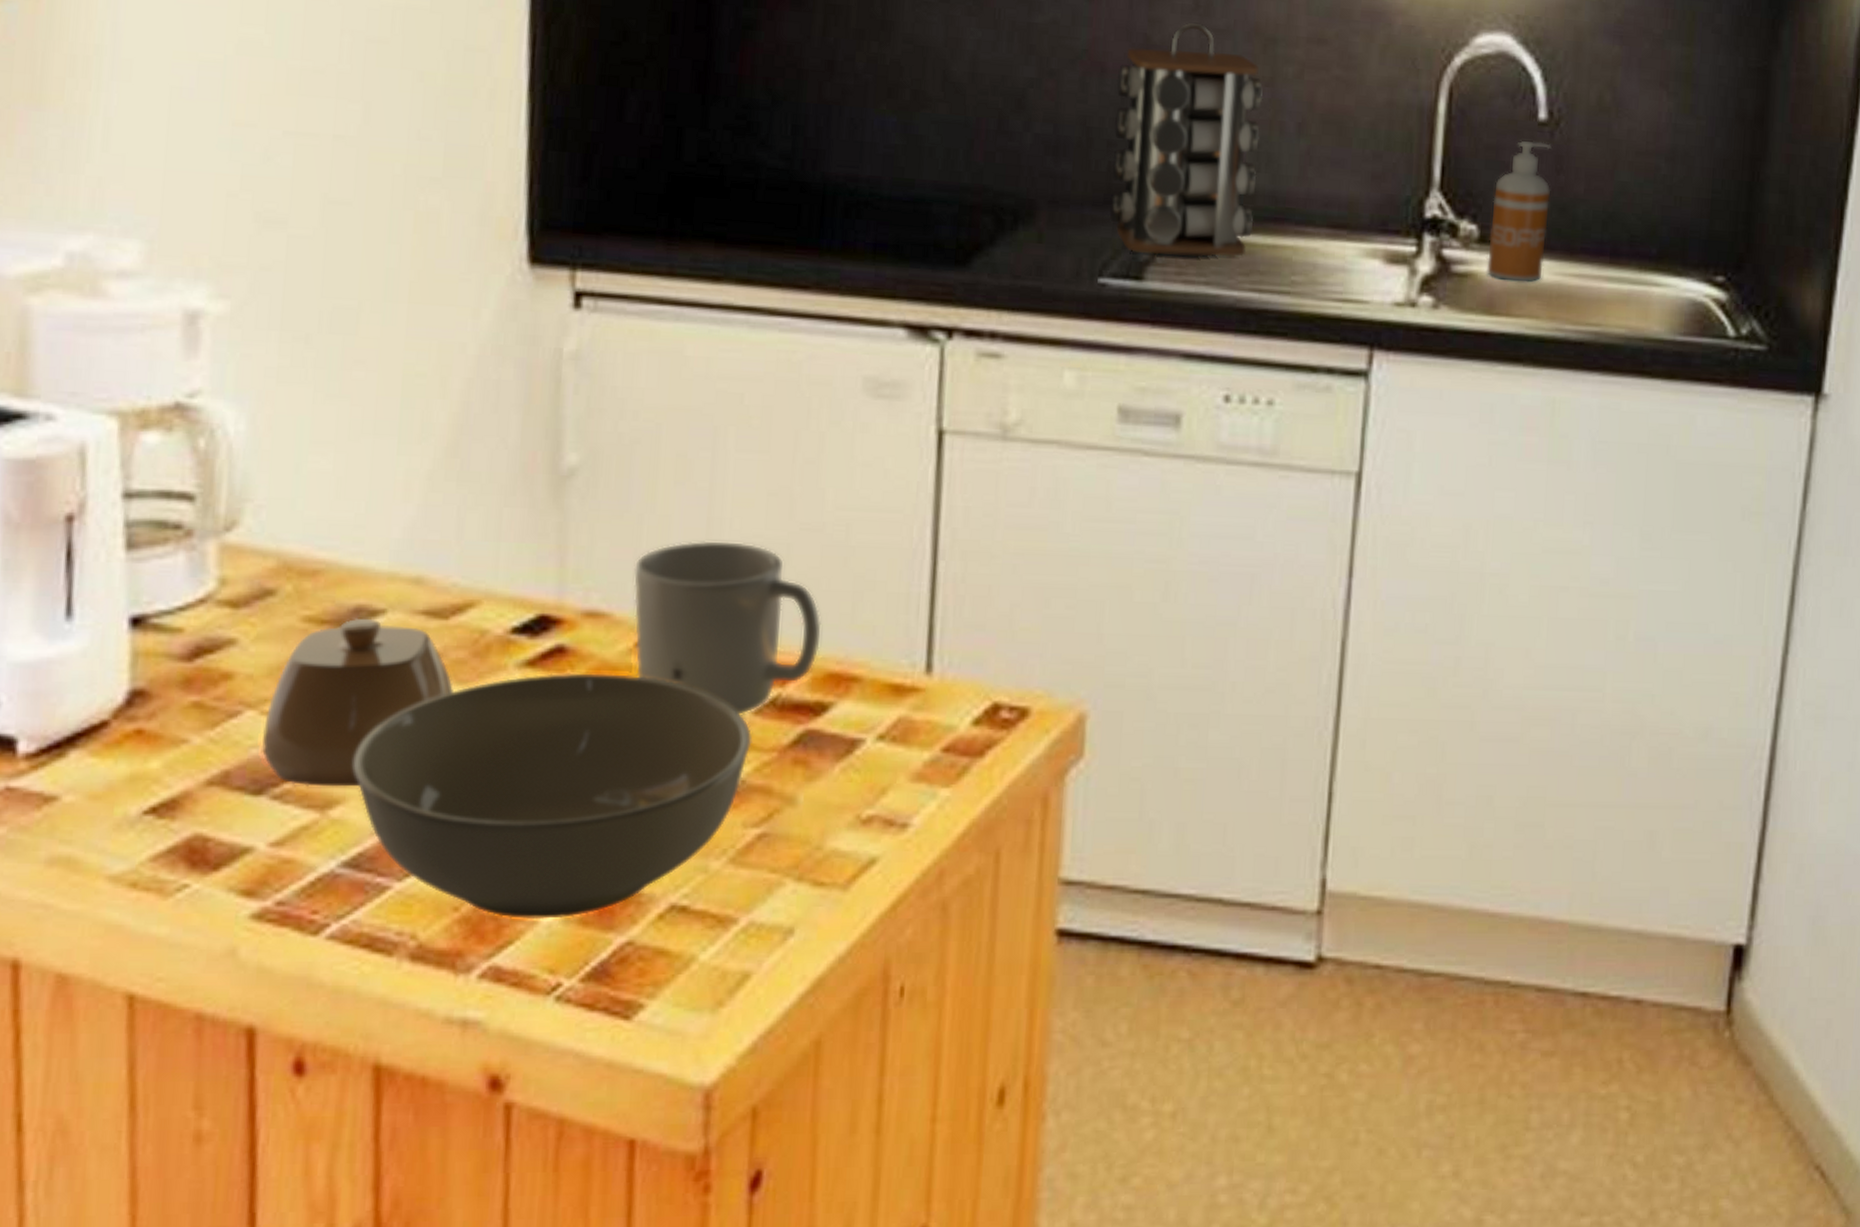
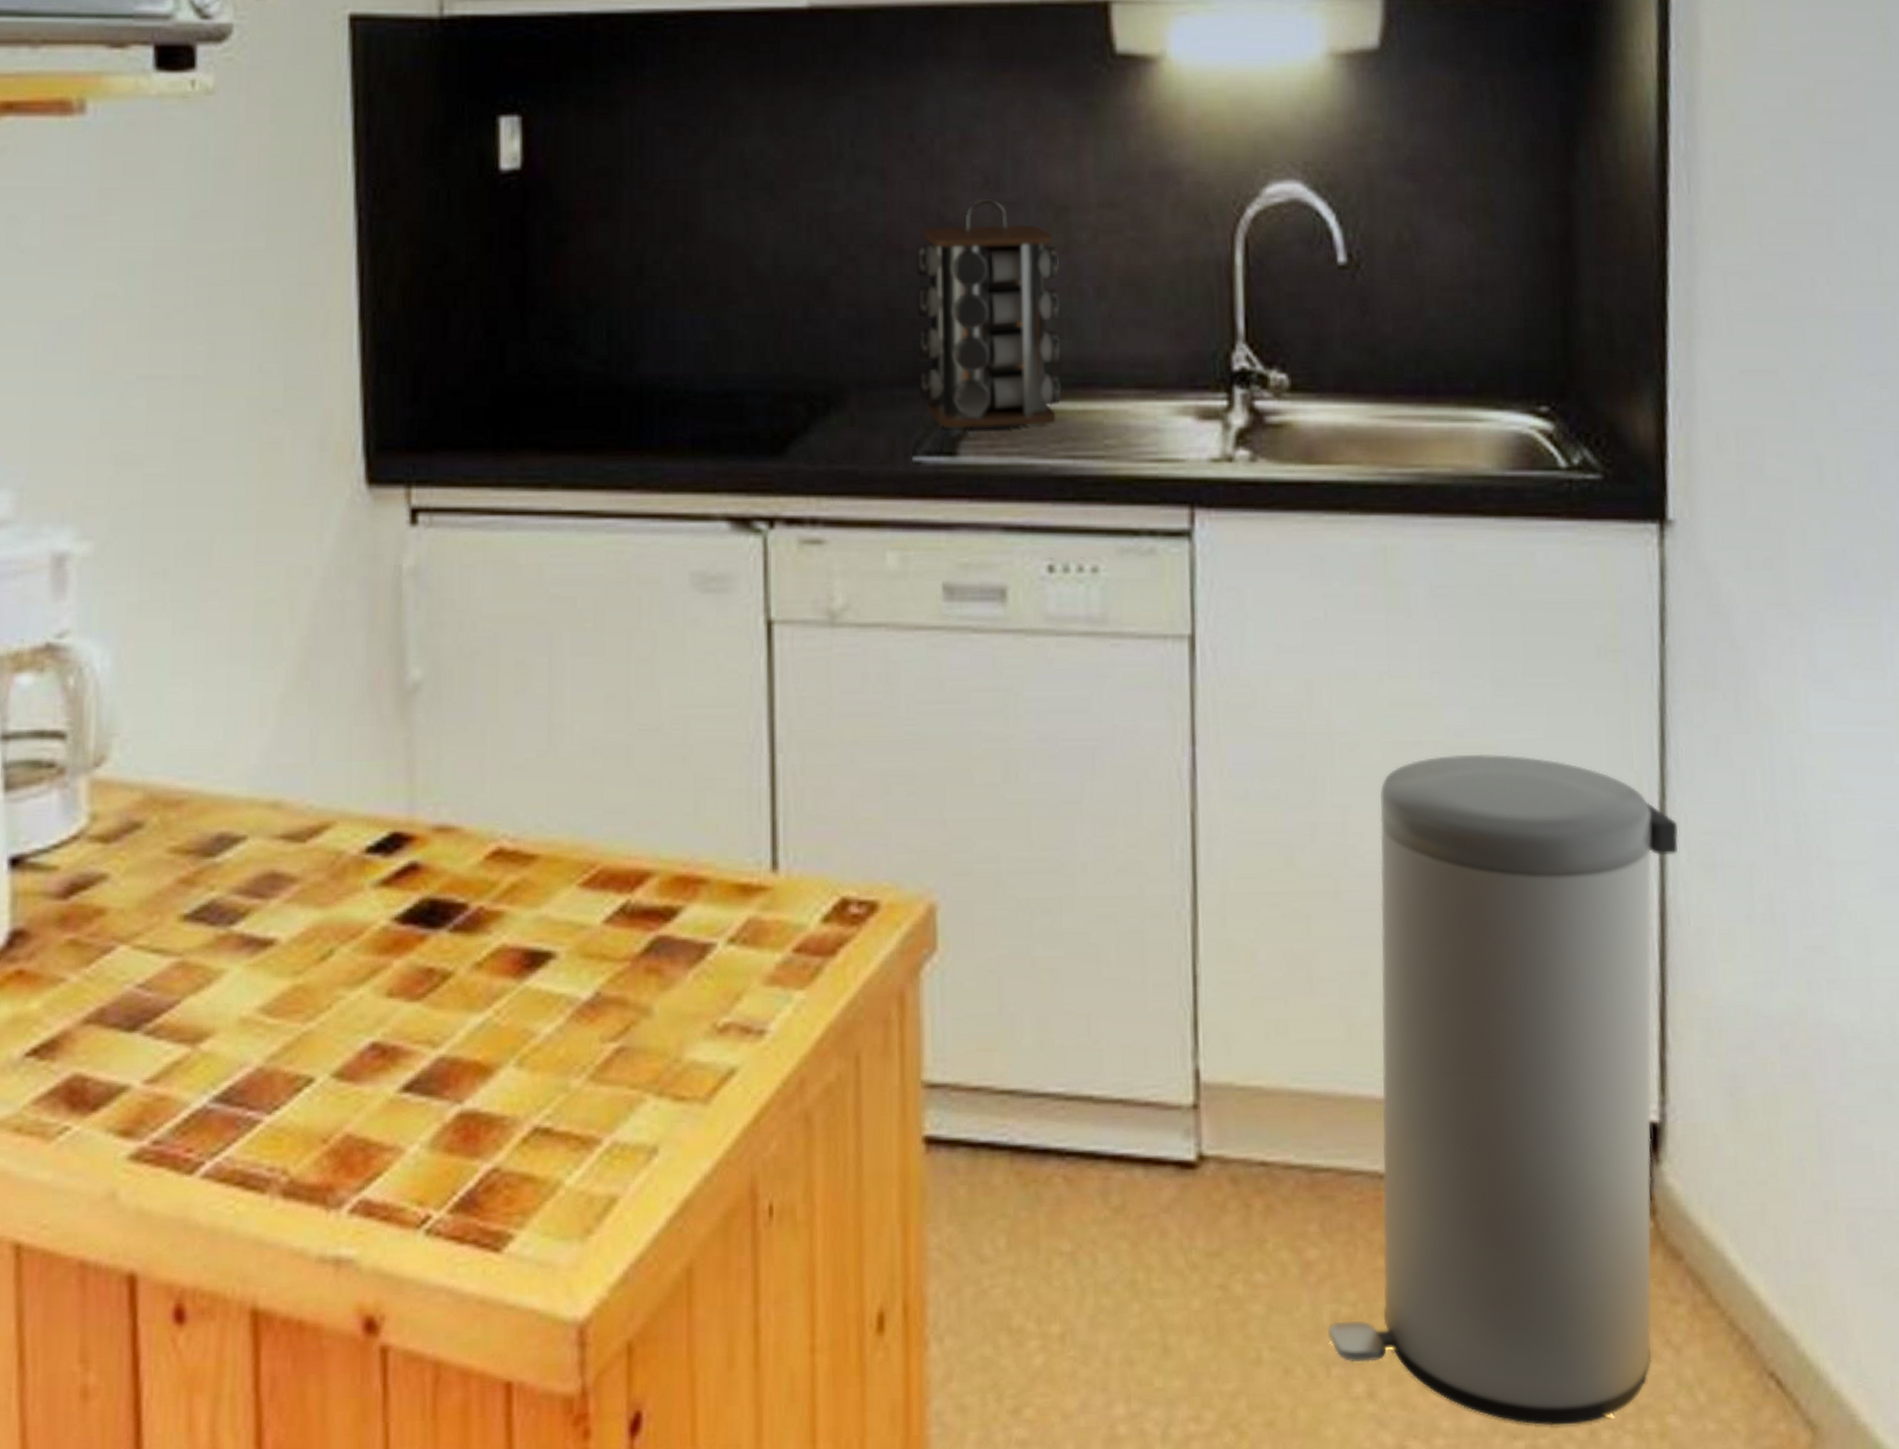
sugar bowl: present [262,619,455,789] -> none [135,847,315,1020]
bowl: present [353,672,753,919] -> none [221,888,605,1149]
mug: present [633,540,823,715] -> none [479,746,667,924]
pedal bin: none [1421,601,1796,1206] -> present [1327,753,1679,1426]
soap dispenser: present [1487,140,1551,283] -> none [1300,285,1359,428]

